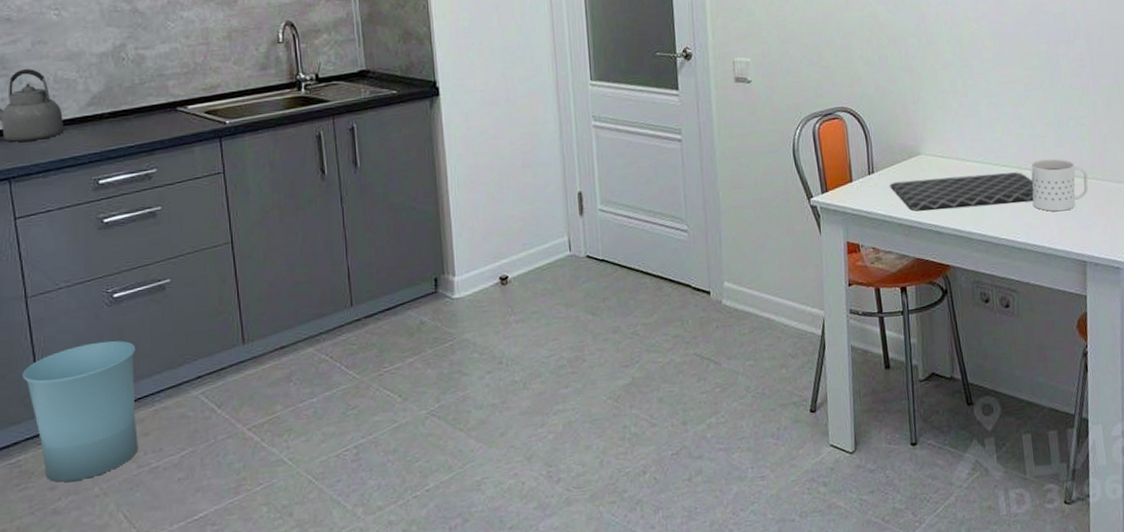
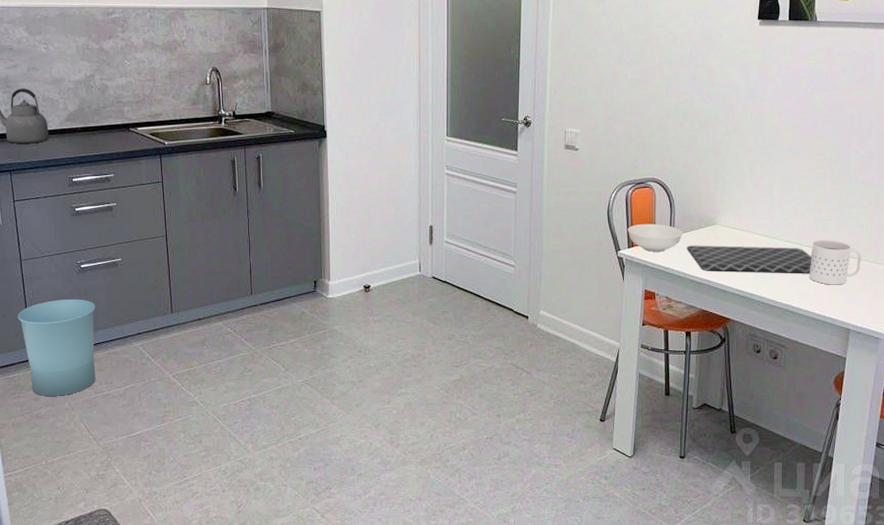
bowl: none [819,161,884,195] -> present [628,223,683,252]

